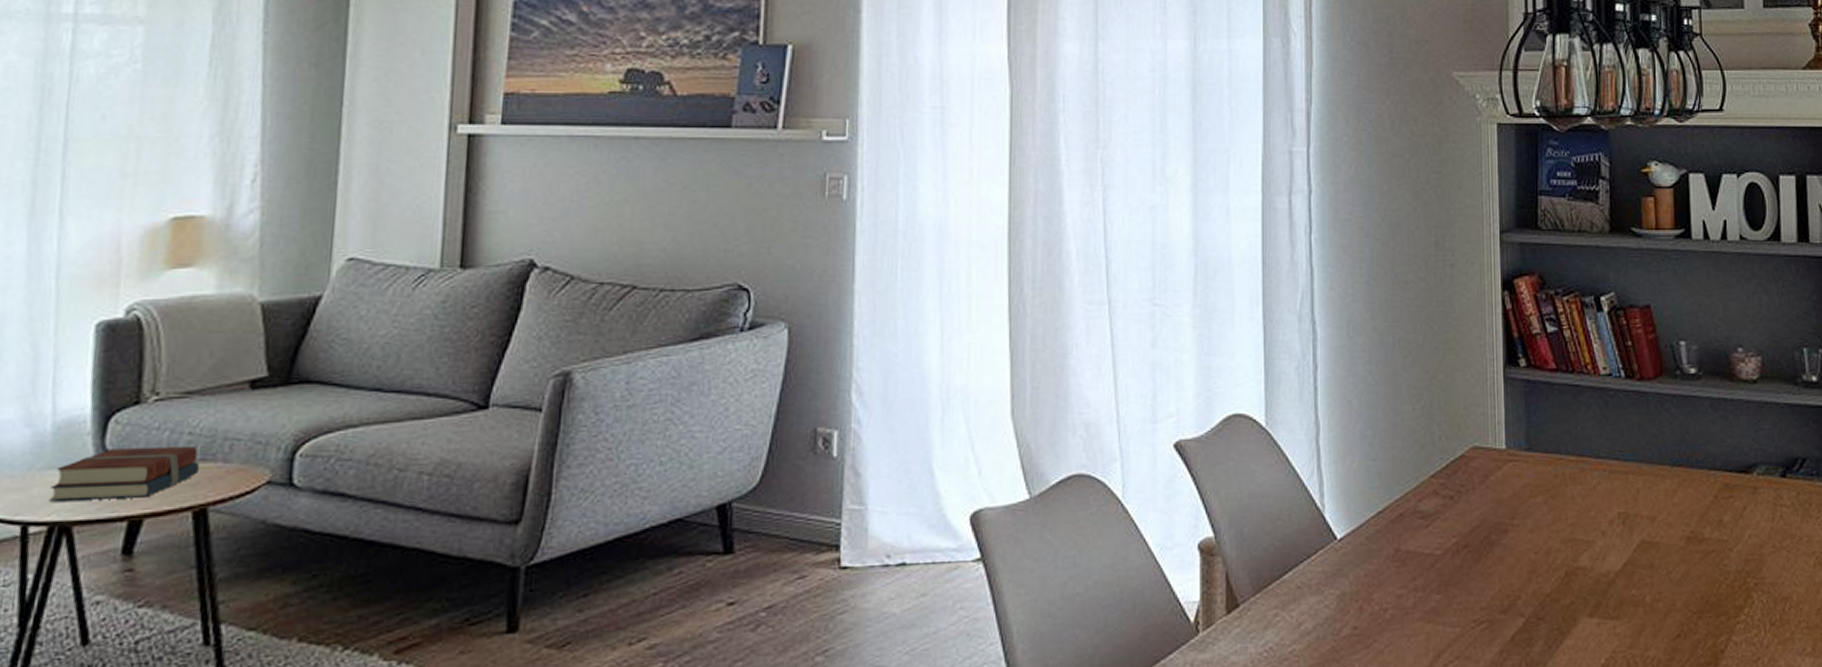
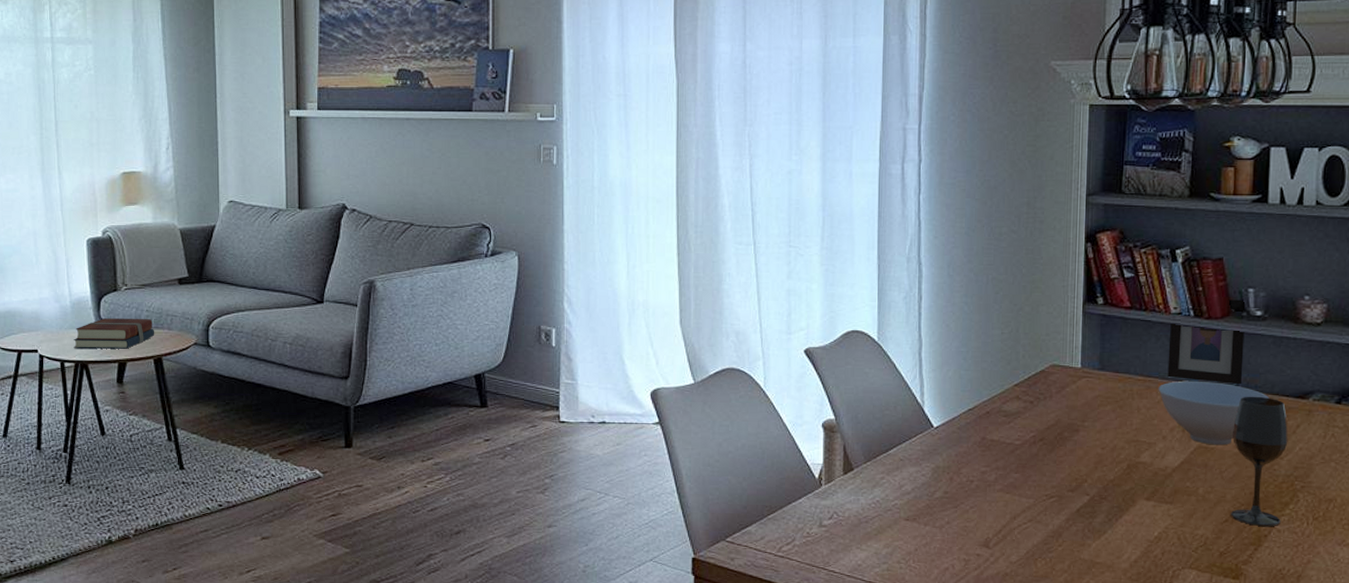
bowl: none [1593,458,1712,539] -> present [1158,381,1270,445]
picture frame: none [1600,355,1682,460] -> present [1167,299,1245,385]
wine glass: none [1677,473,1737,640] -> present [1230,396,1289,527]

